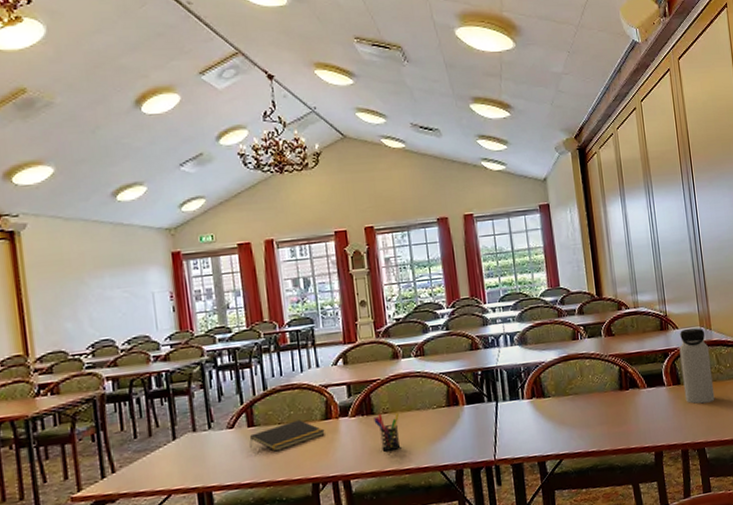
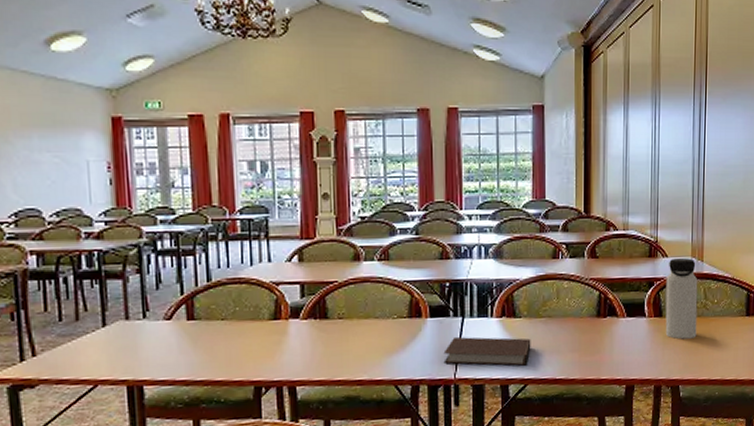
notepad: present [249,419,325,452] -> none [188,317,272,349]
pen holder: present [374,413,401,452] -> none [327,318,355,360]
notebook: none [482,416,563,447] -> present [443,336,531,366]

